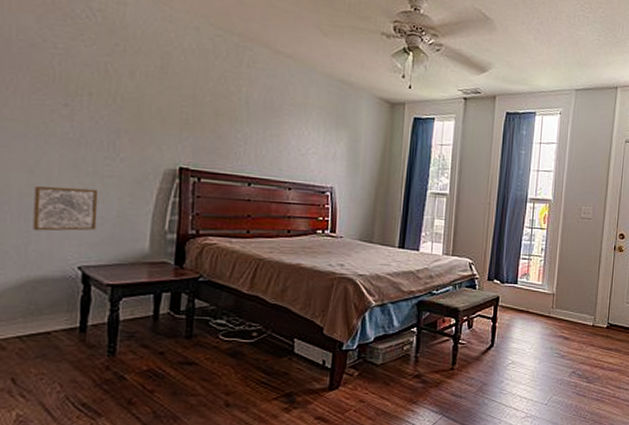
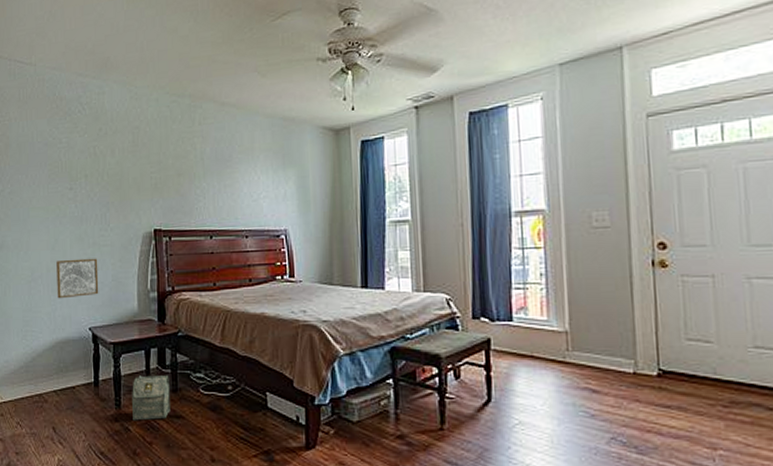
bag: none [130,321,183,369] -> present [132,375,170,421]

